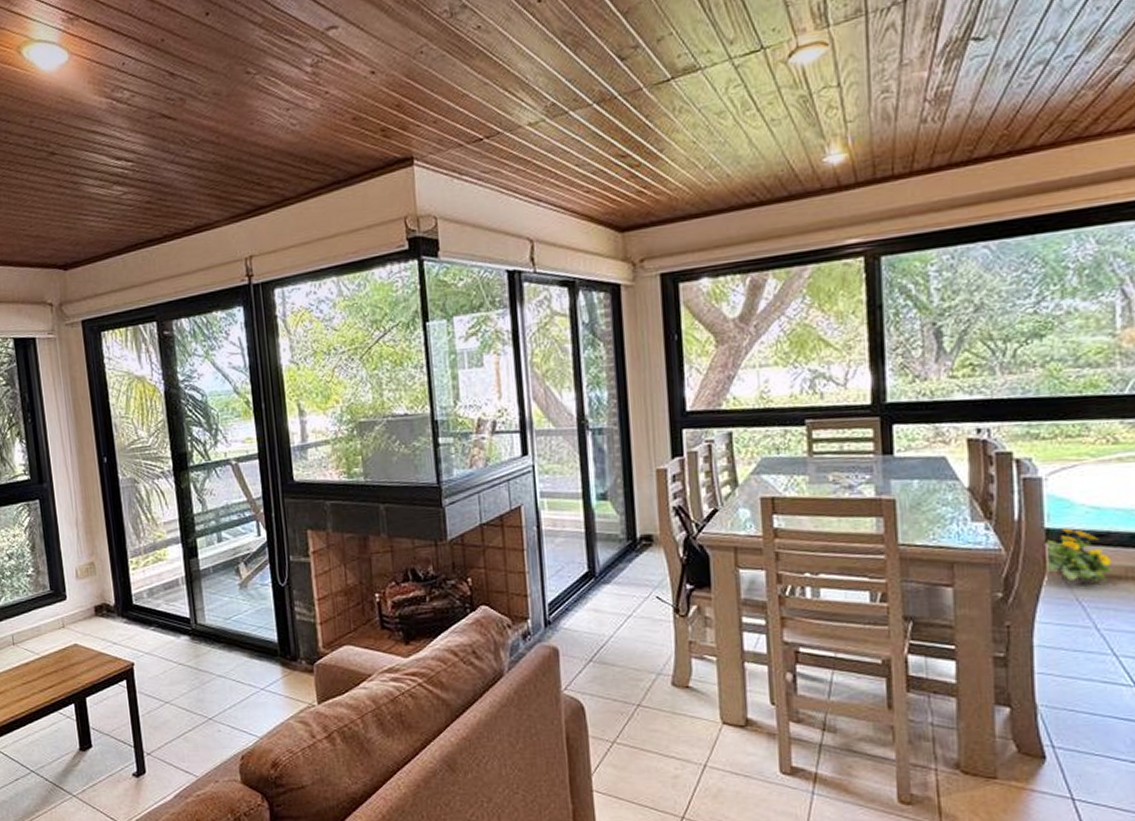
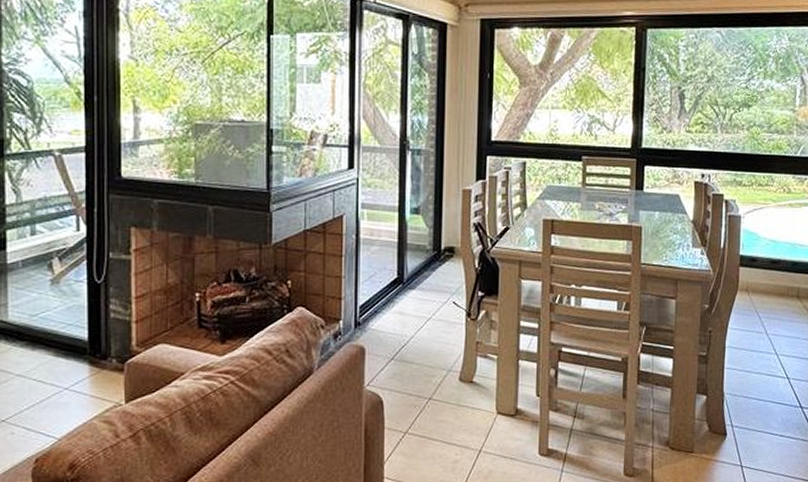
flowering plant: present [1045,528,1112,584] -> none [737,256,780,300]

